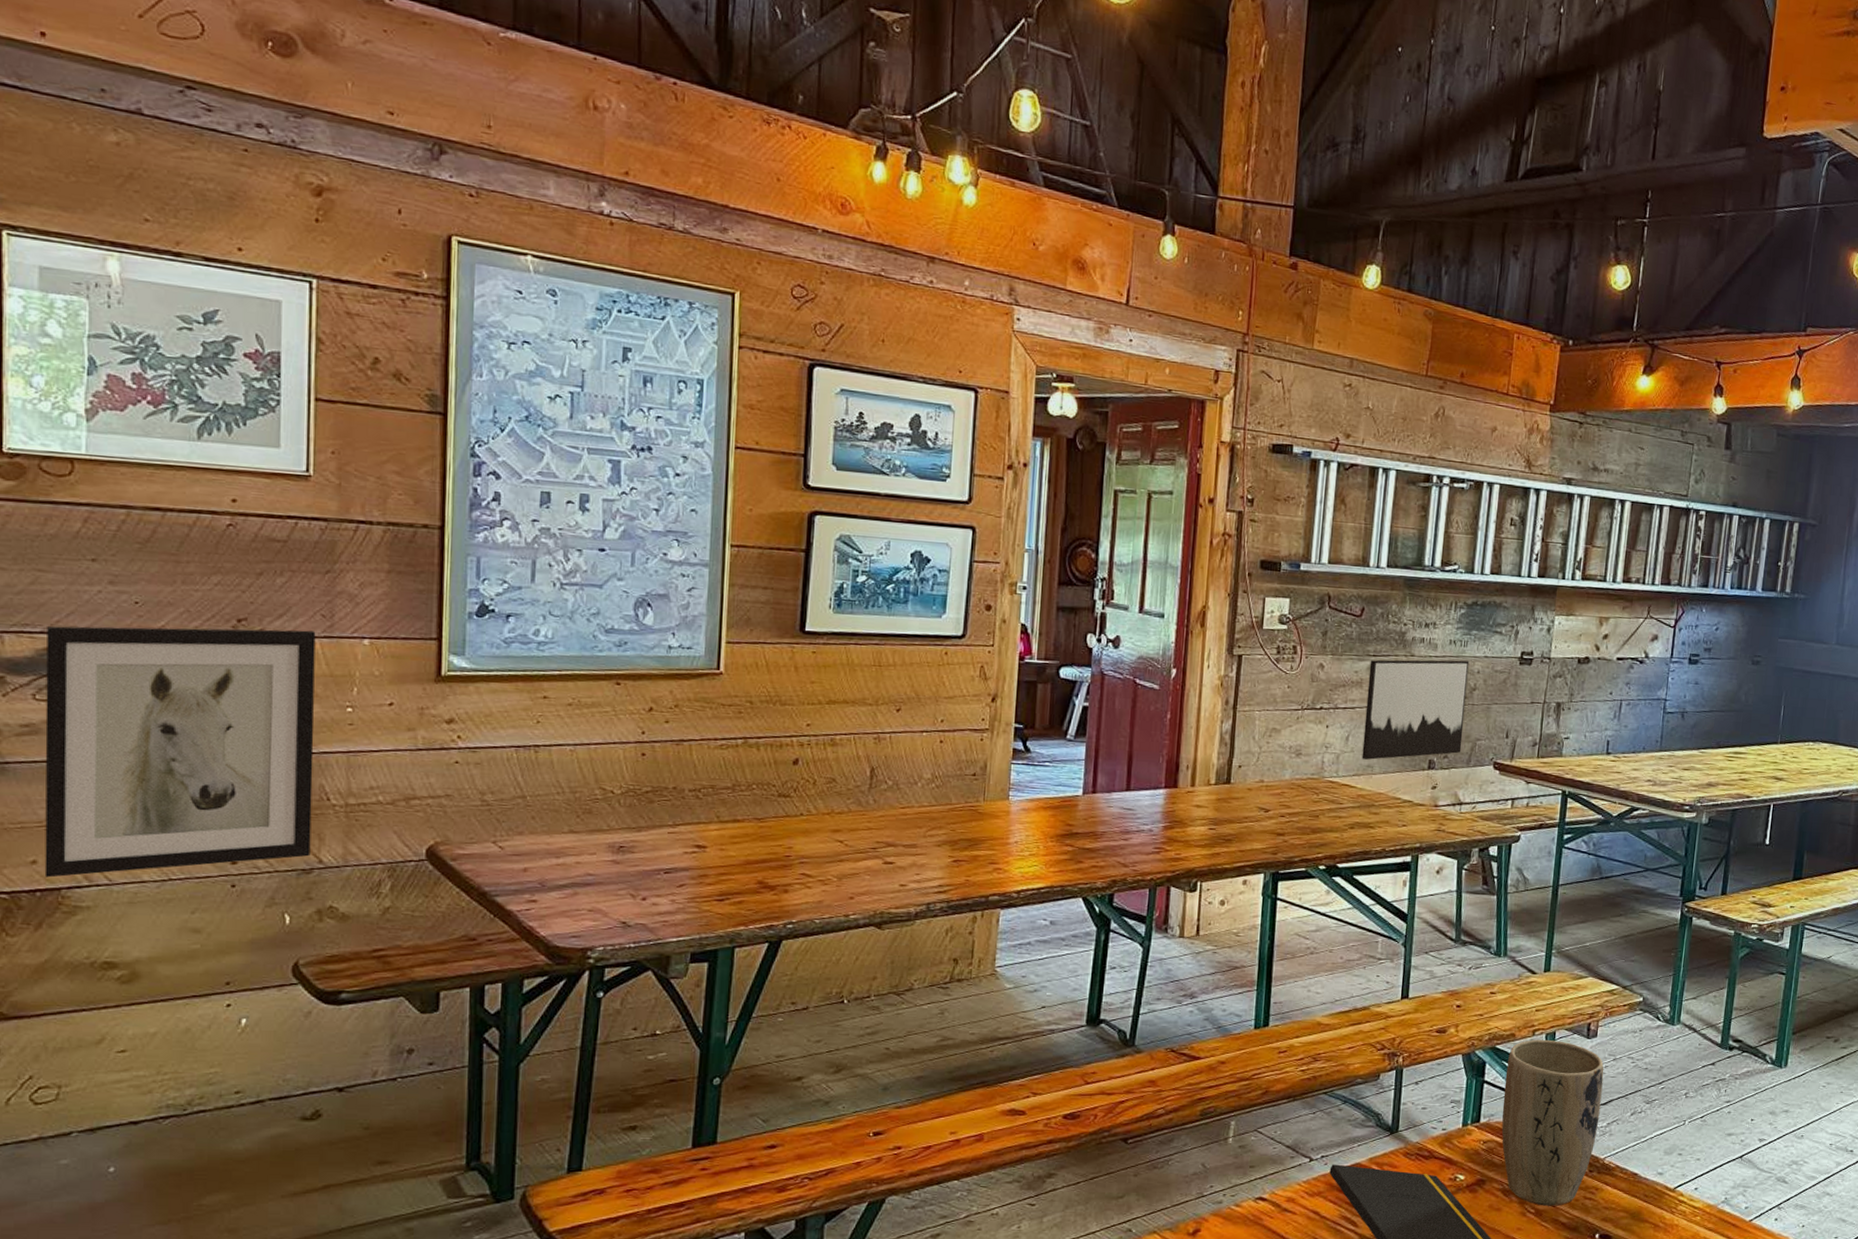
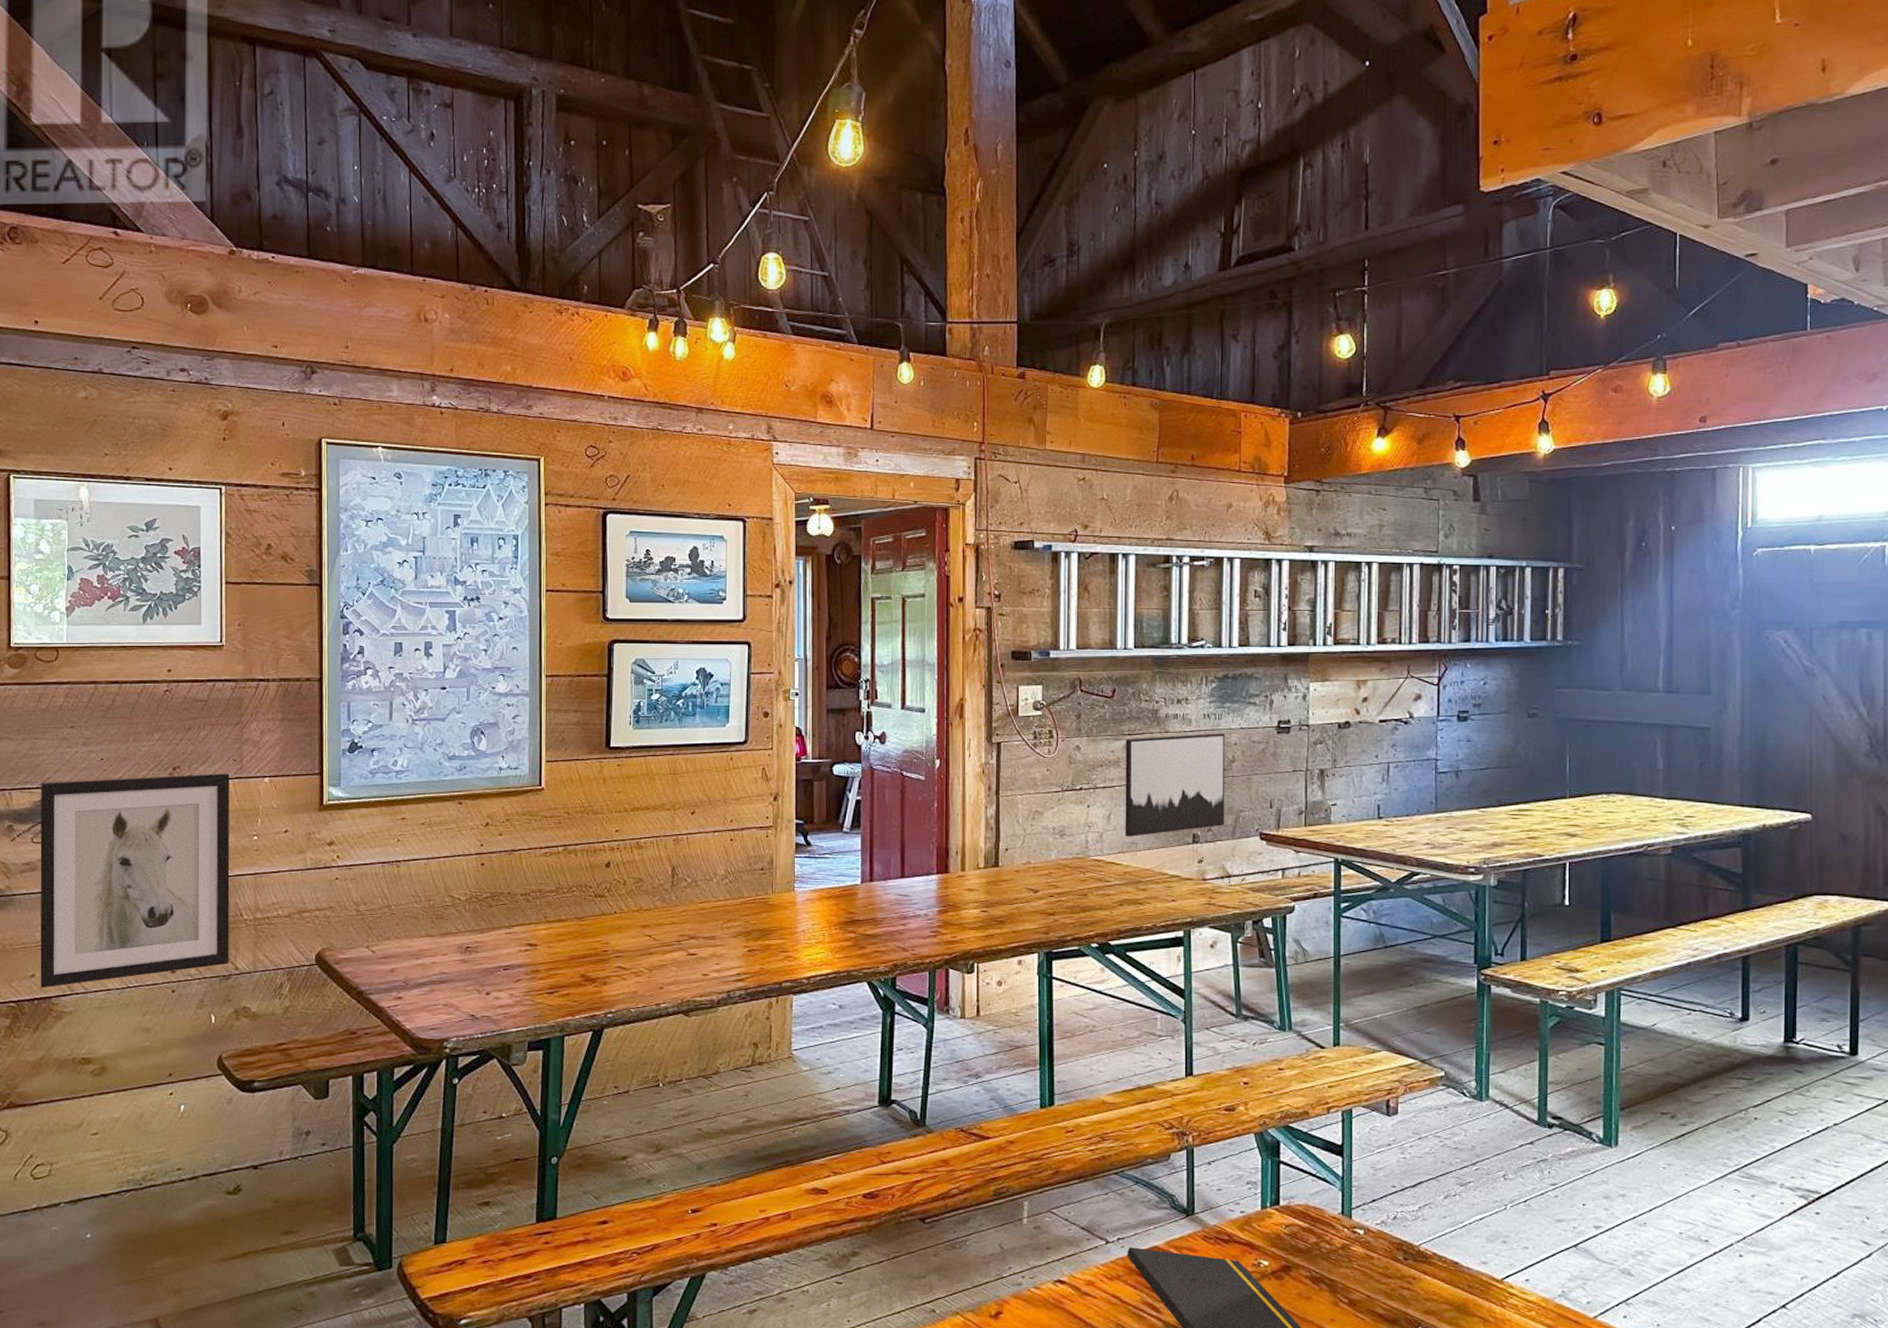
plant pot: present [1501,1039,1604,1206] -> none [1302,1117,1410,1296]

